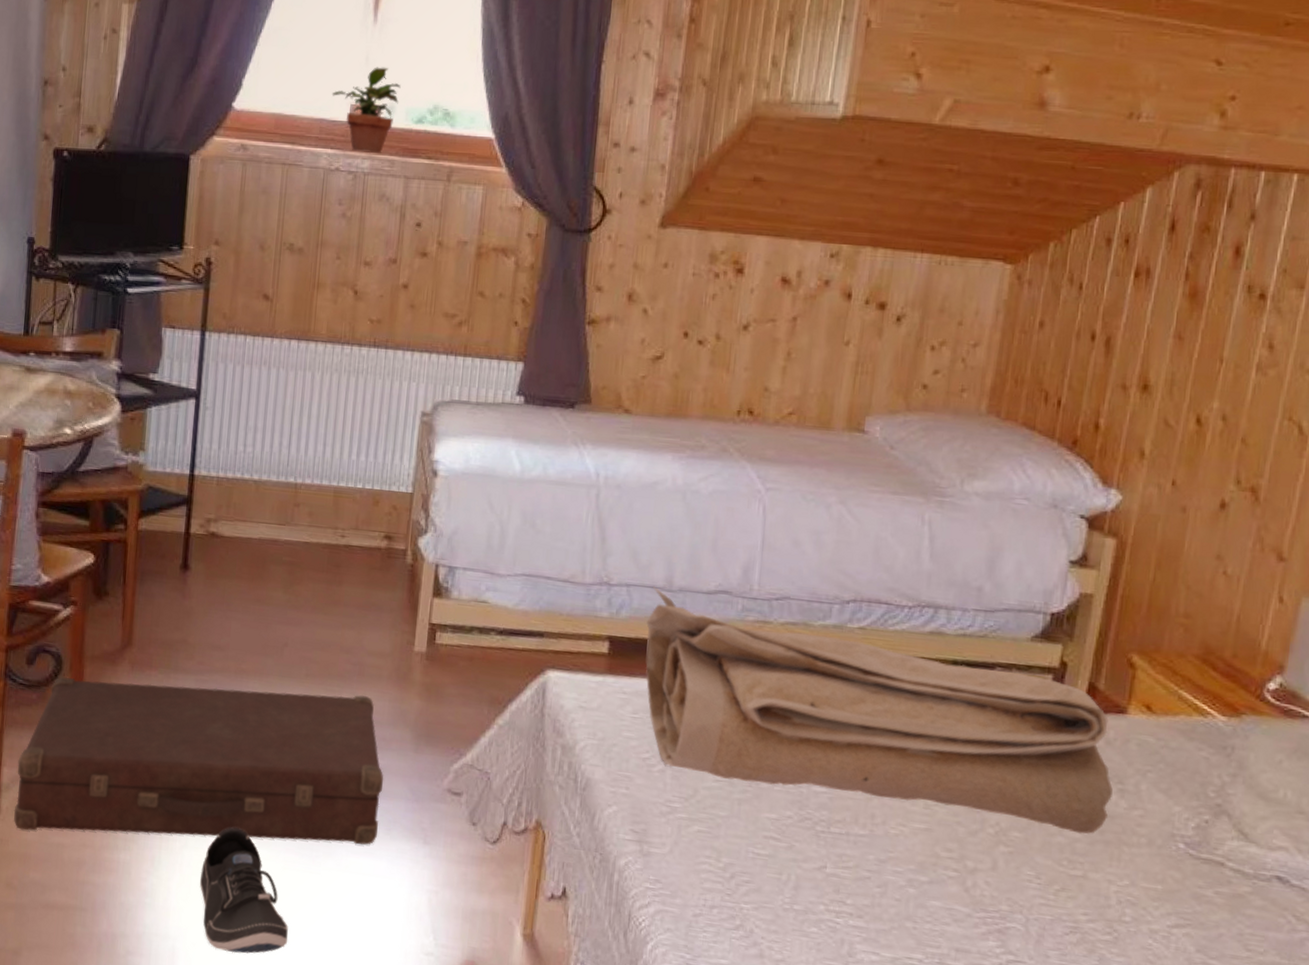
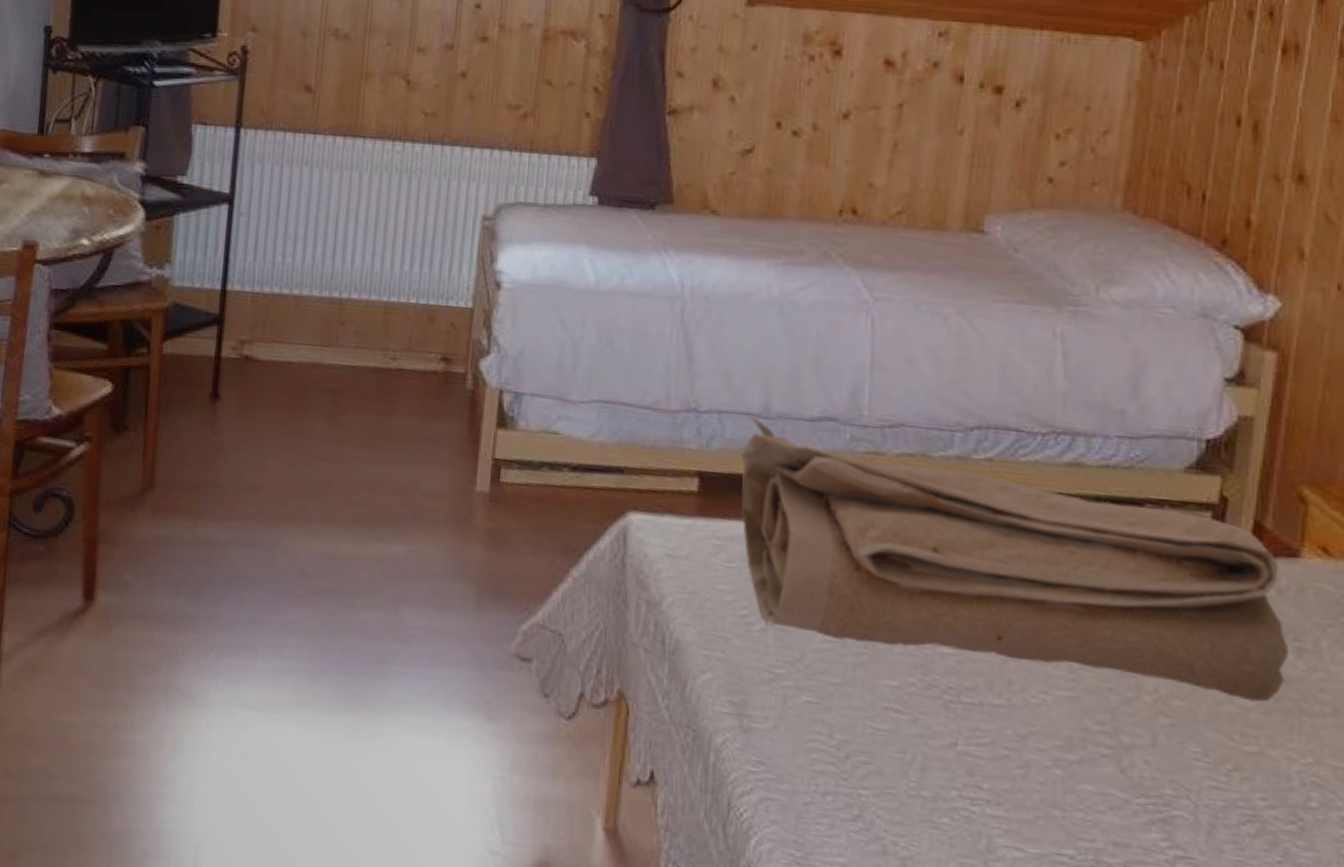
suitcase: present [14,677,384,845] -> none [15,525,442,722]
shoe: present [199,827,288,954] -> none [228,702,331,854]

